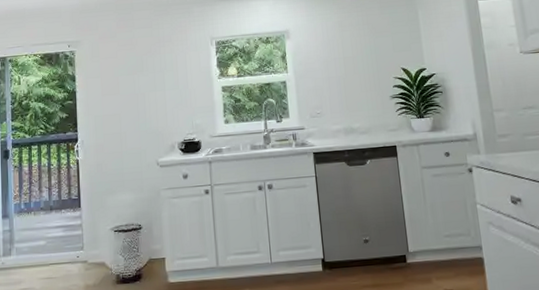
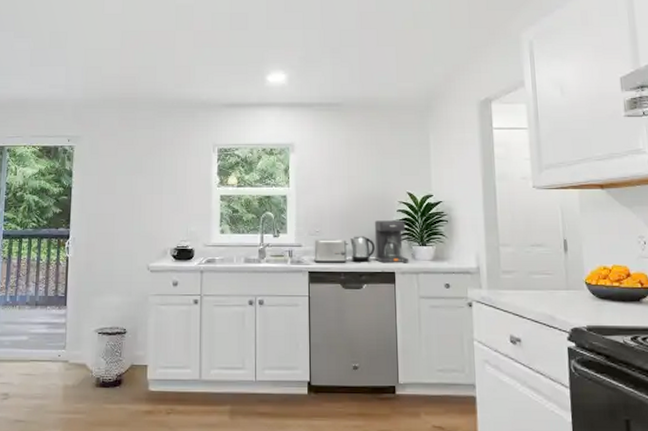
toaster: none [315,118,350,144] -> present [313,238,349,263]
kettle: none [351,113,375,140] -> present [350,235,375,263]
coffee maker: none [372,95,409,138] -> present [374,220,409,263]

